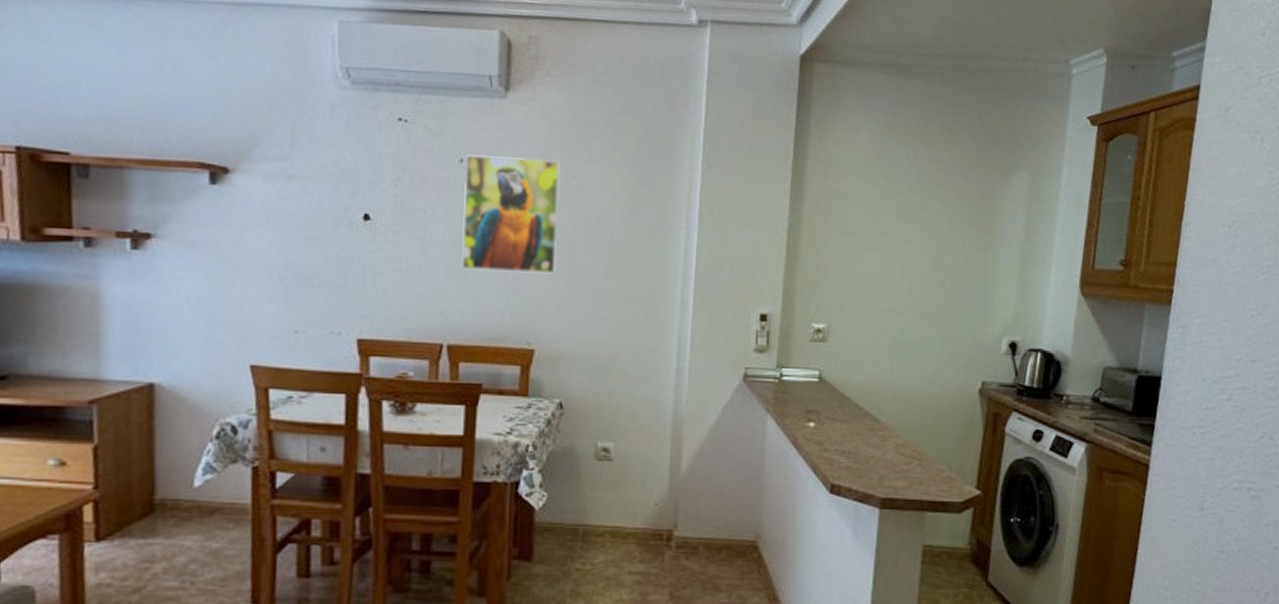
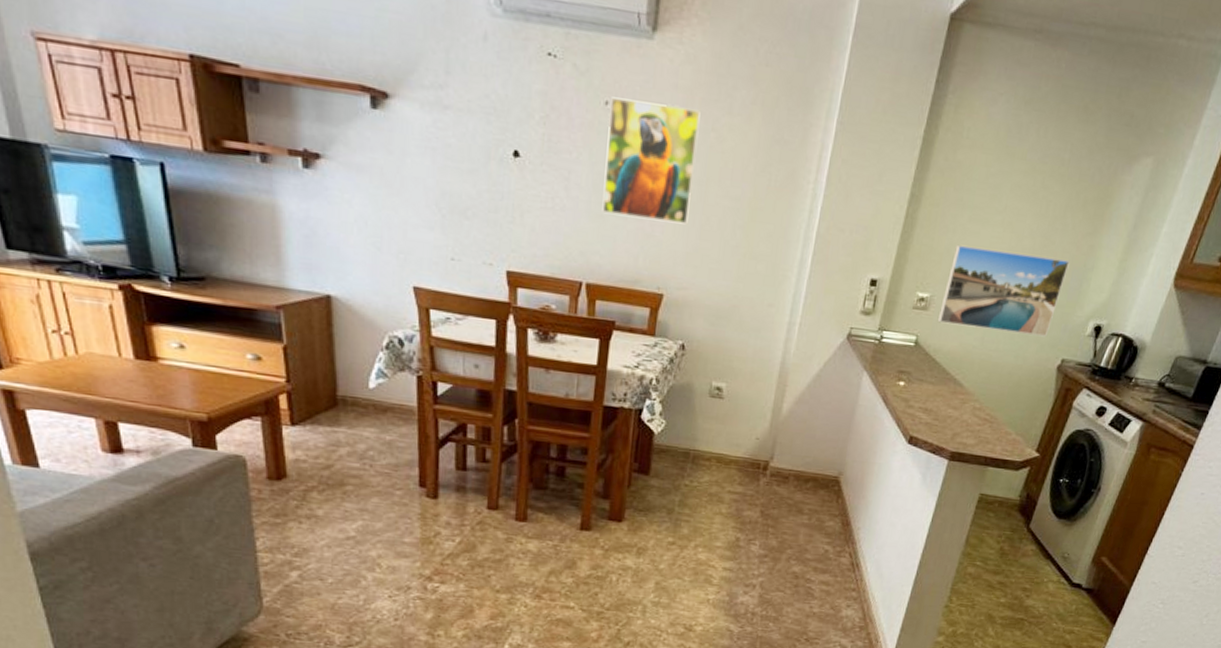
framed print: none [839,271,968,360] -> present [937,244,1070,337]

